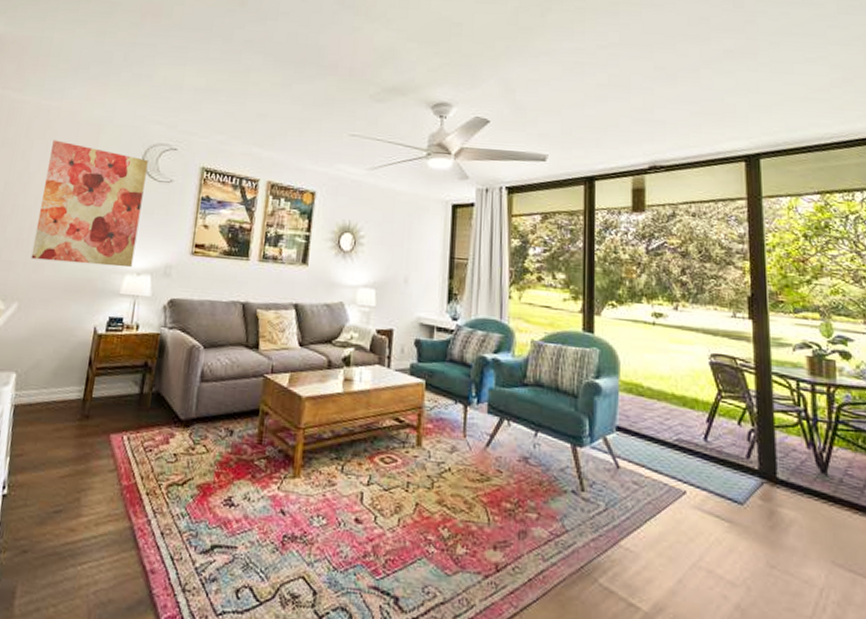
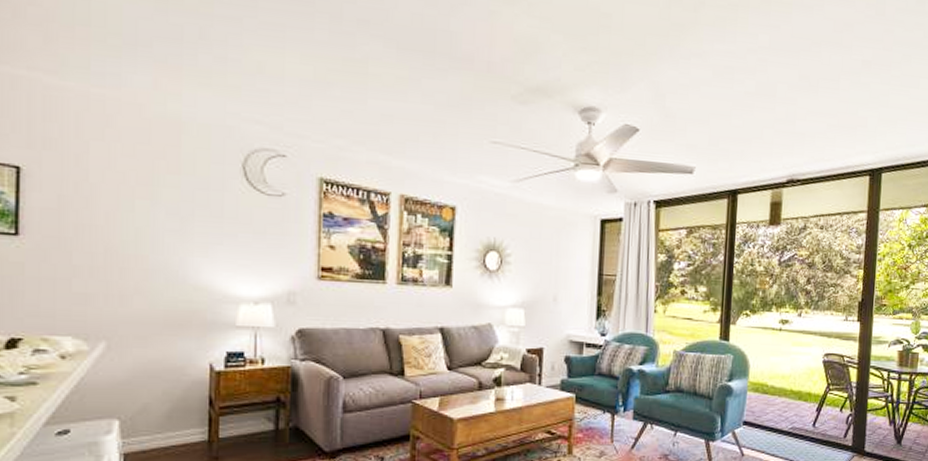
wall art: present [30,140,148,268] -> none [113,141,250,296]

